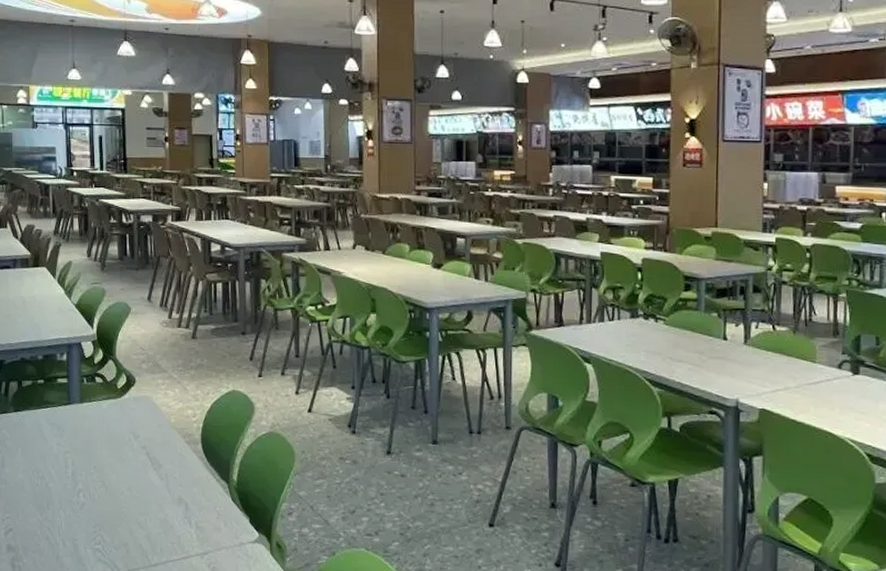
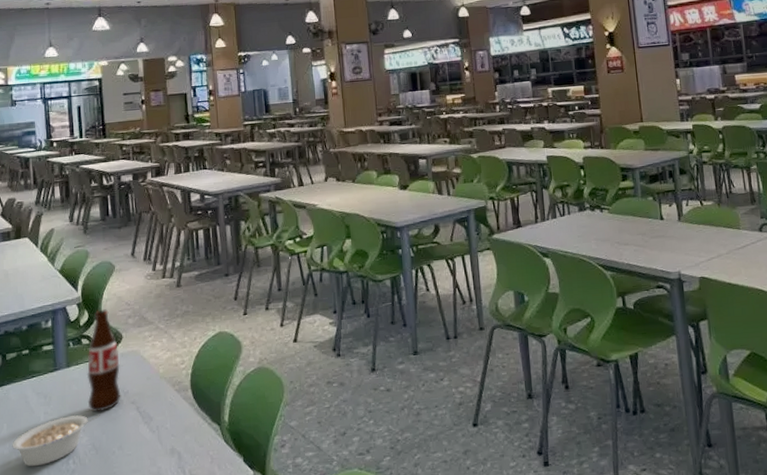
legume: none [26,450,111,494] -> present [12,414,100,467]
bottle: none [99,350,132,451] -> present [86,309,121,412]

